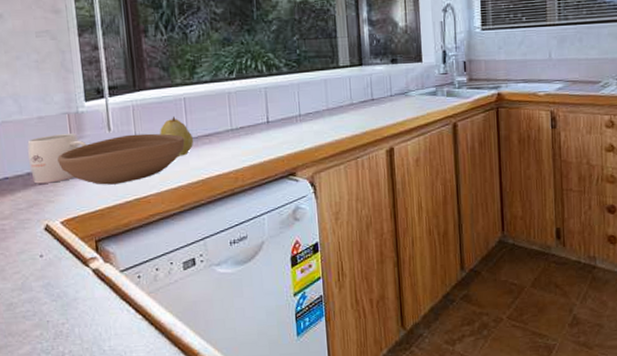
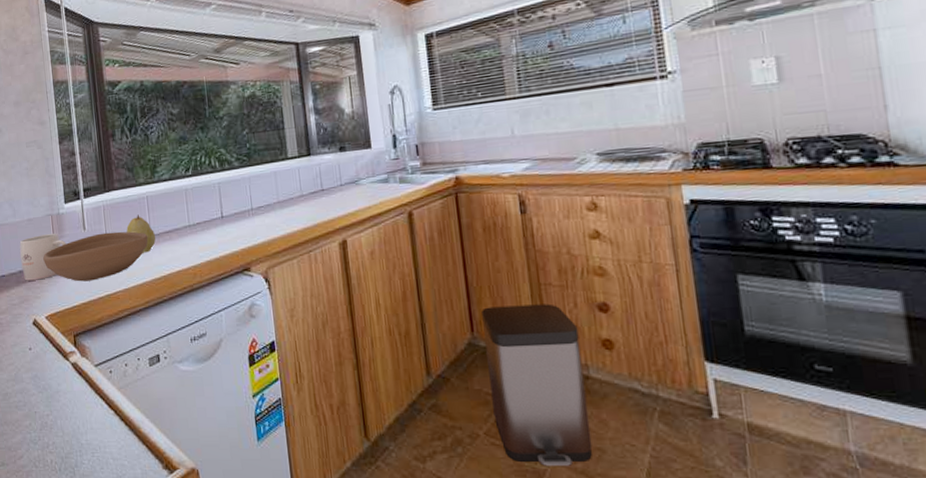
pedal bin: none [512,206,593,342] -> present [481,303,593,467]

